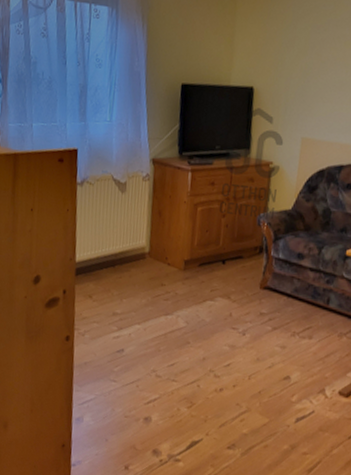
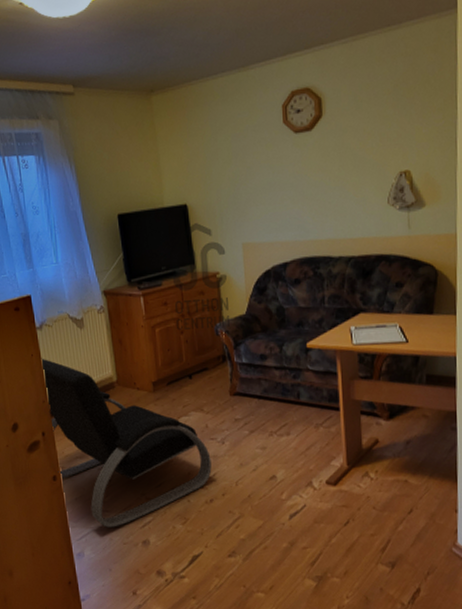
armchair: none [72,215,229,399] -> present [41,358,212,528]

